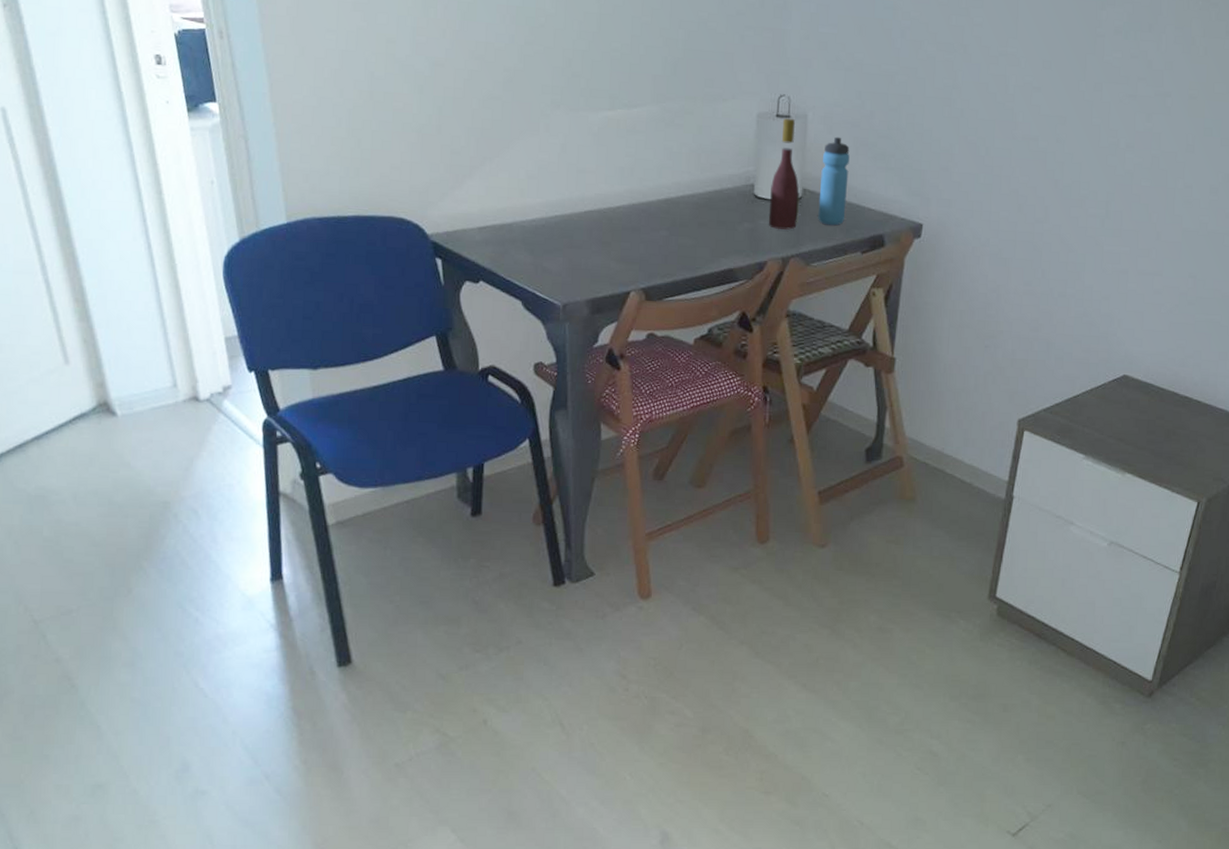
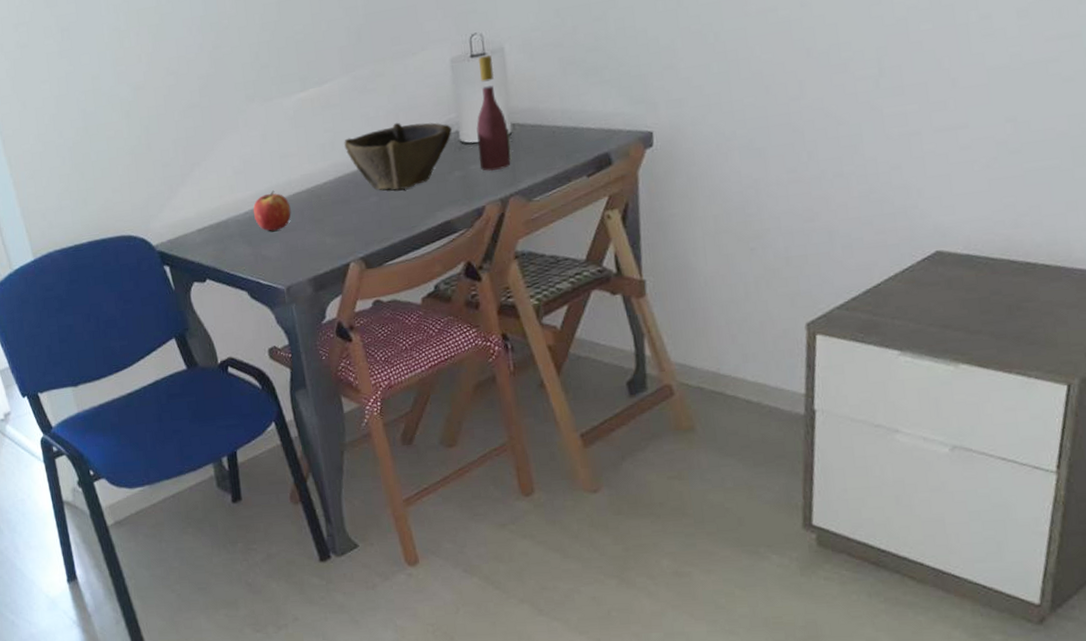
apple: none [540,203,580,245] -> present [253,190,291,231]
bowl: none [643,162,749,230] -> present [344,122,453,190]
water bottle: present [818,136,850,226] -> none [528,61,563,156]

